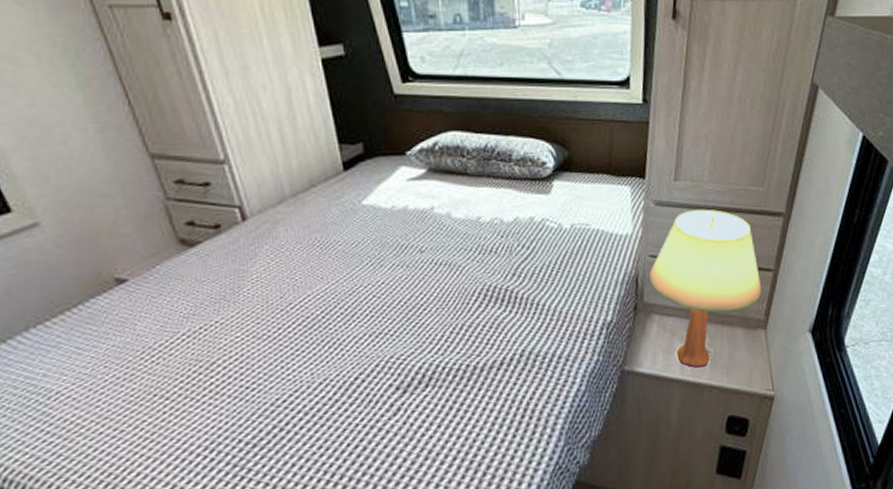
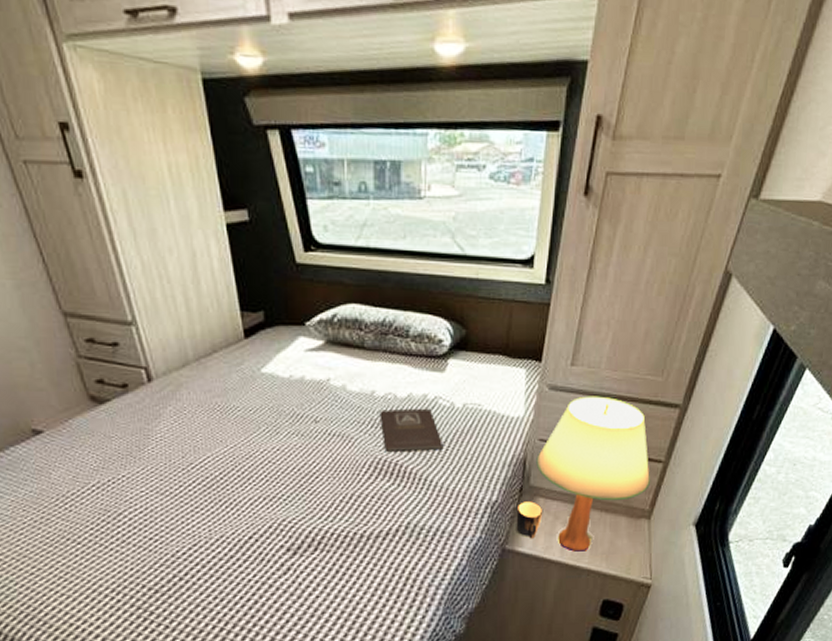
book: none [486,231,554,278] -> present [379,408,444,451]
mug: none [632,319,660,358] -> present [516,501,543,539]

